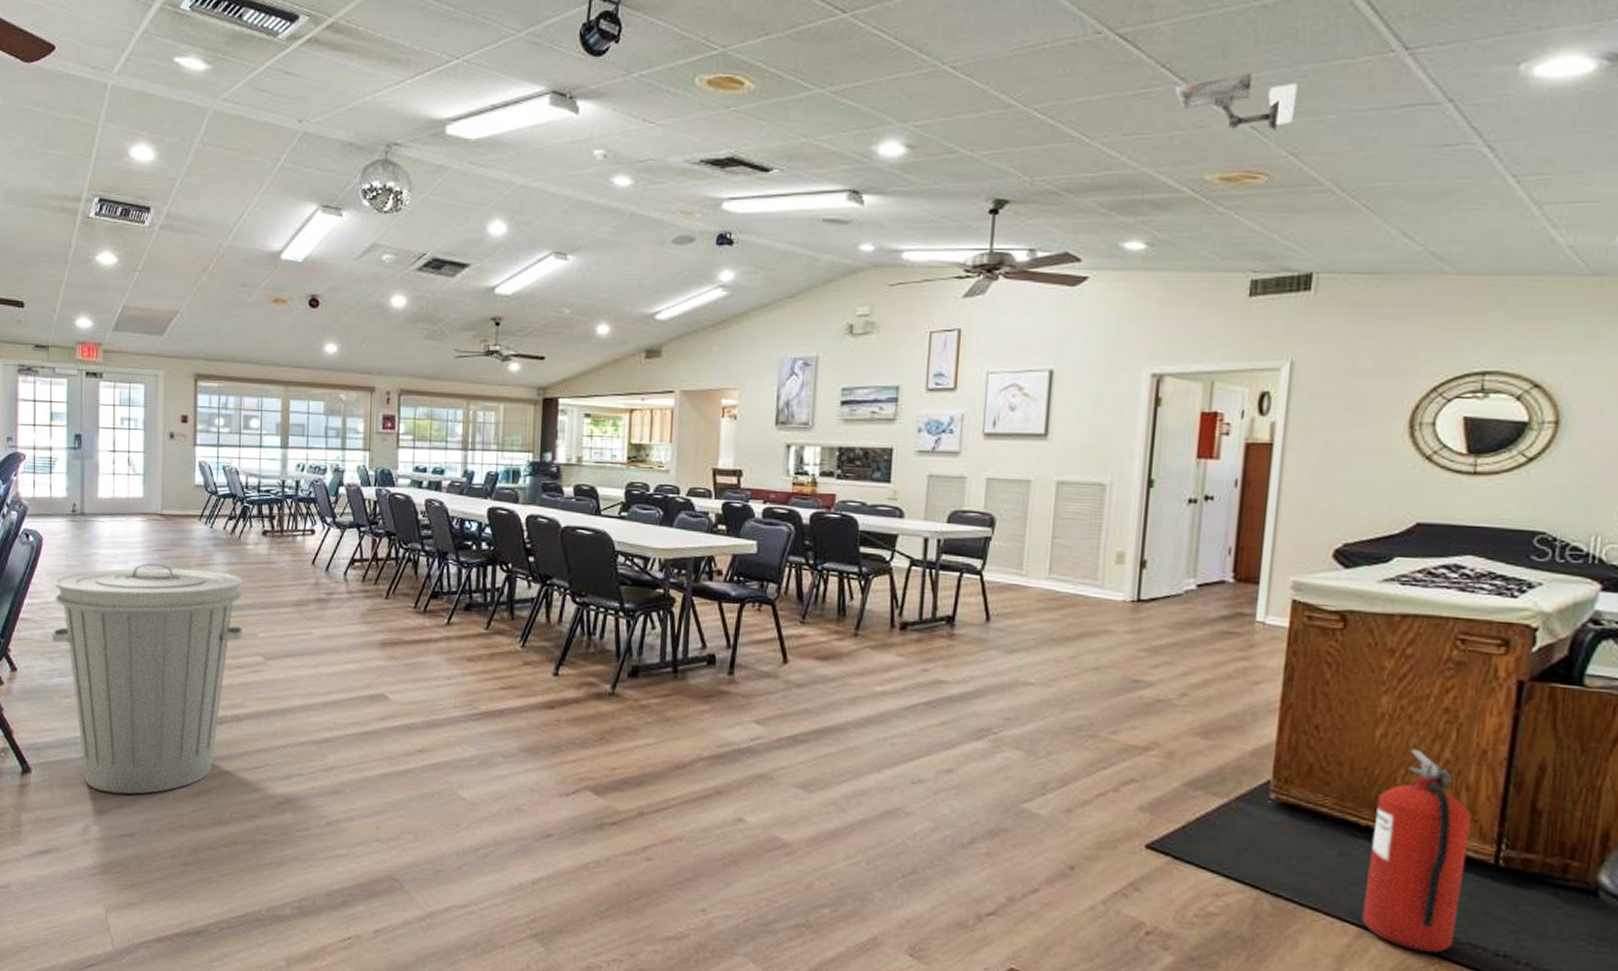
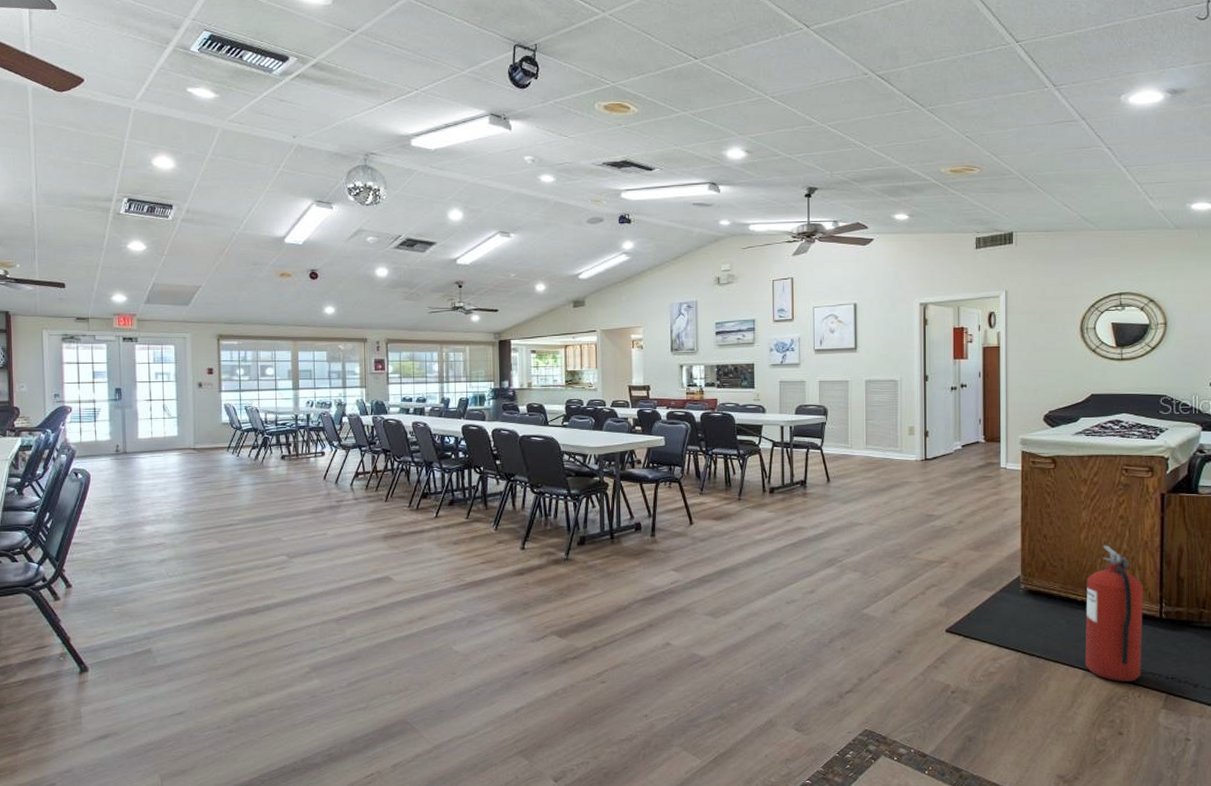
trash can: present [52,562,244,794] -> none [101,487,270,681]
security camera: present [1176,72,1298,130] -> none [918,100,992,139]

